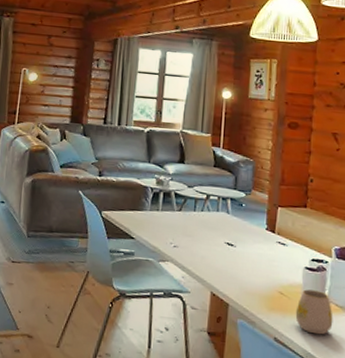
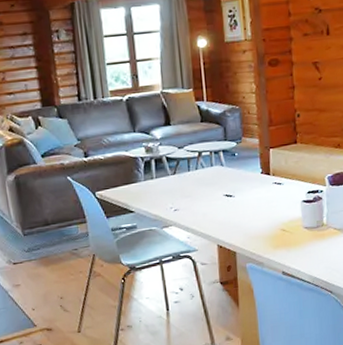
mug: present [295,289,333,335] -> none [298,219,334,260]

